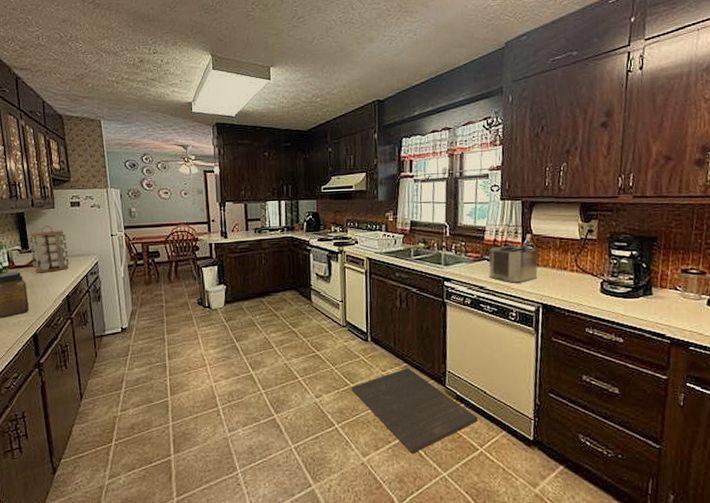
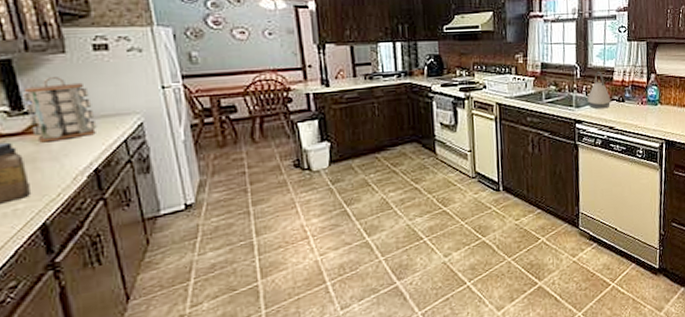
door mat: present [351,367,478,454] -> none [483,213,610,300]
kettle: none [457,230,482,268] -> present [587,71,611,109]
toaster: present [489,245,538,284] -> none [617,85,662,123]

